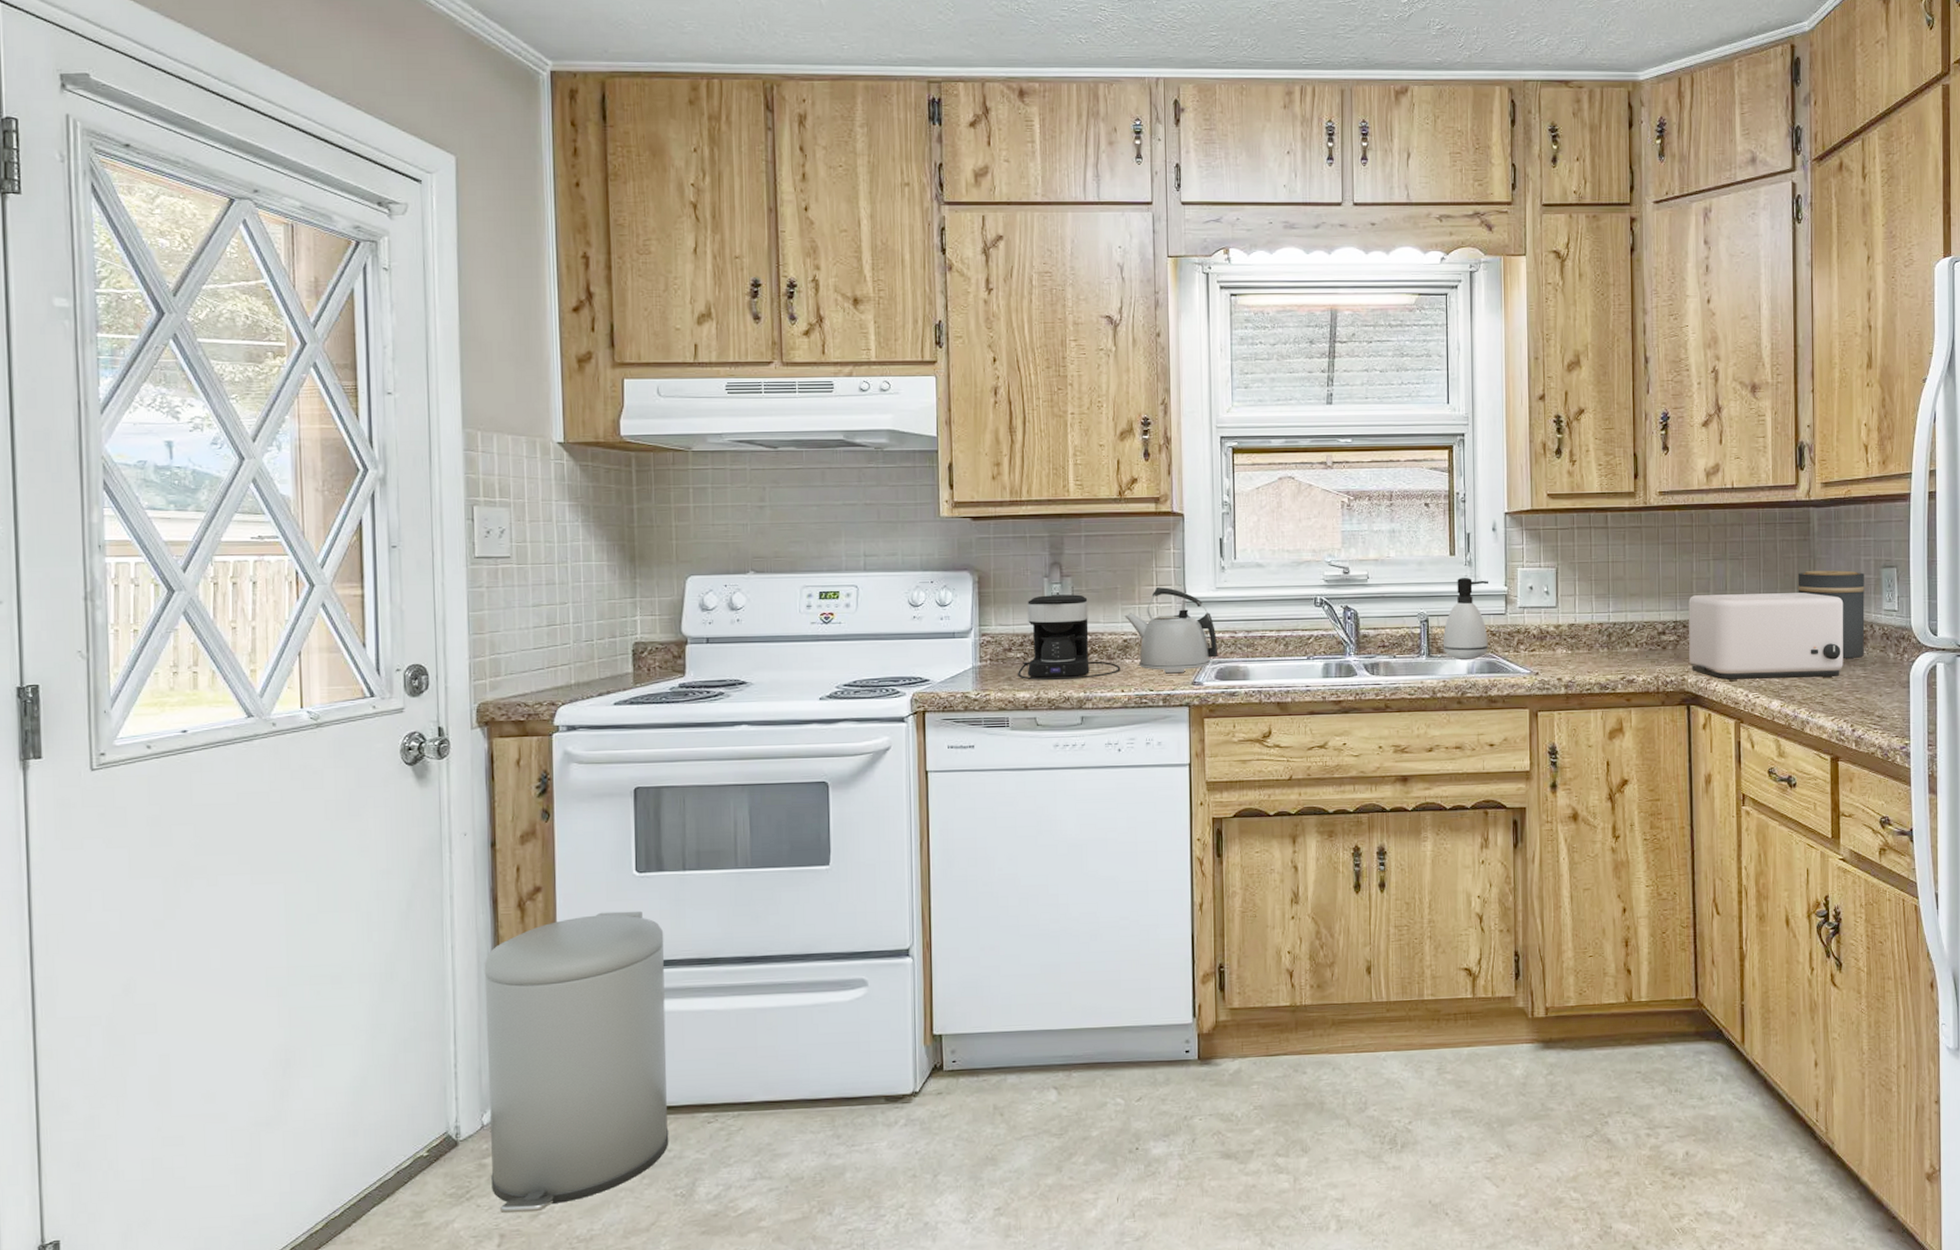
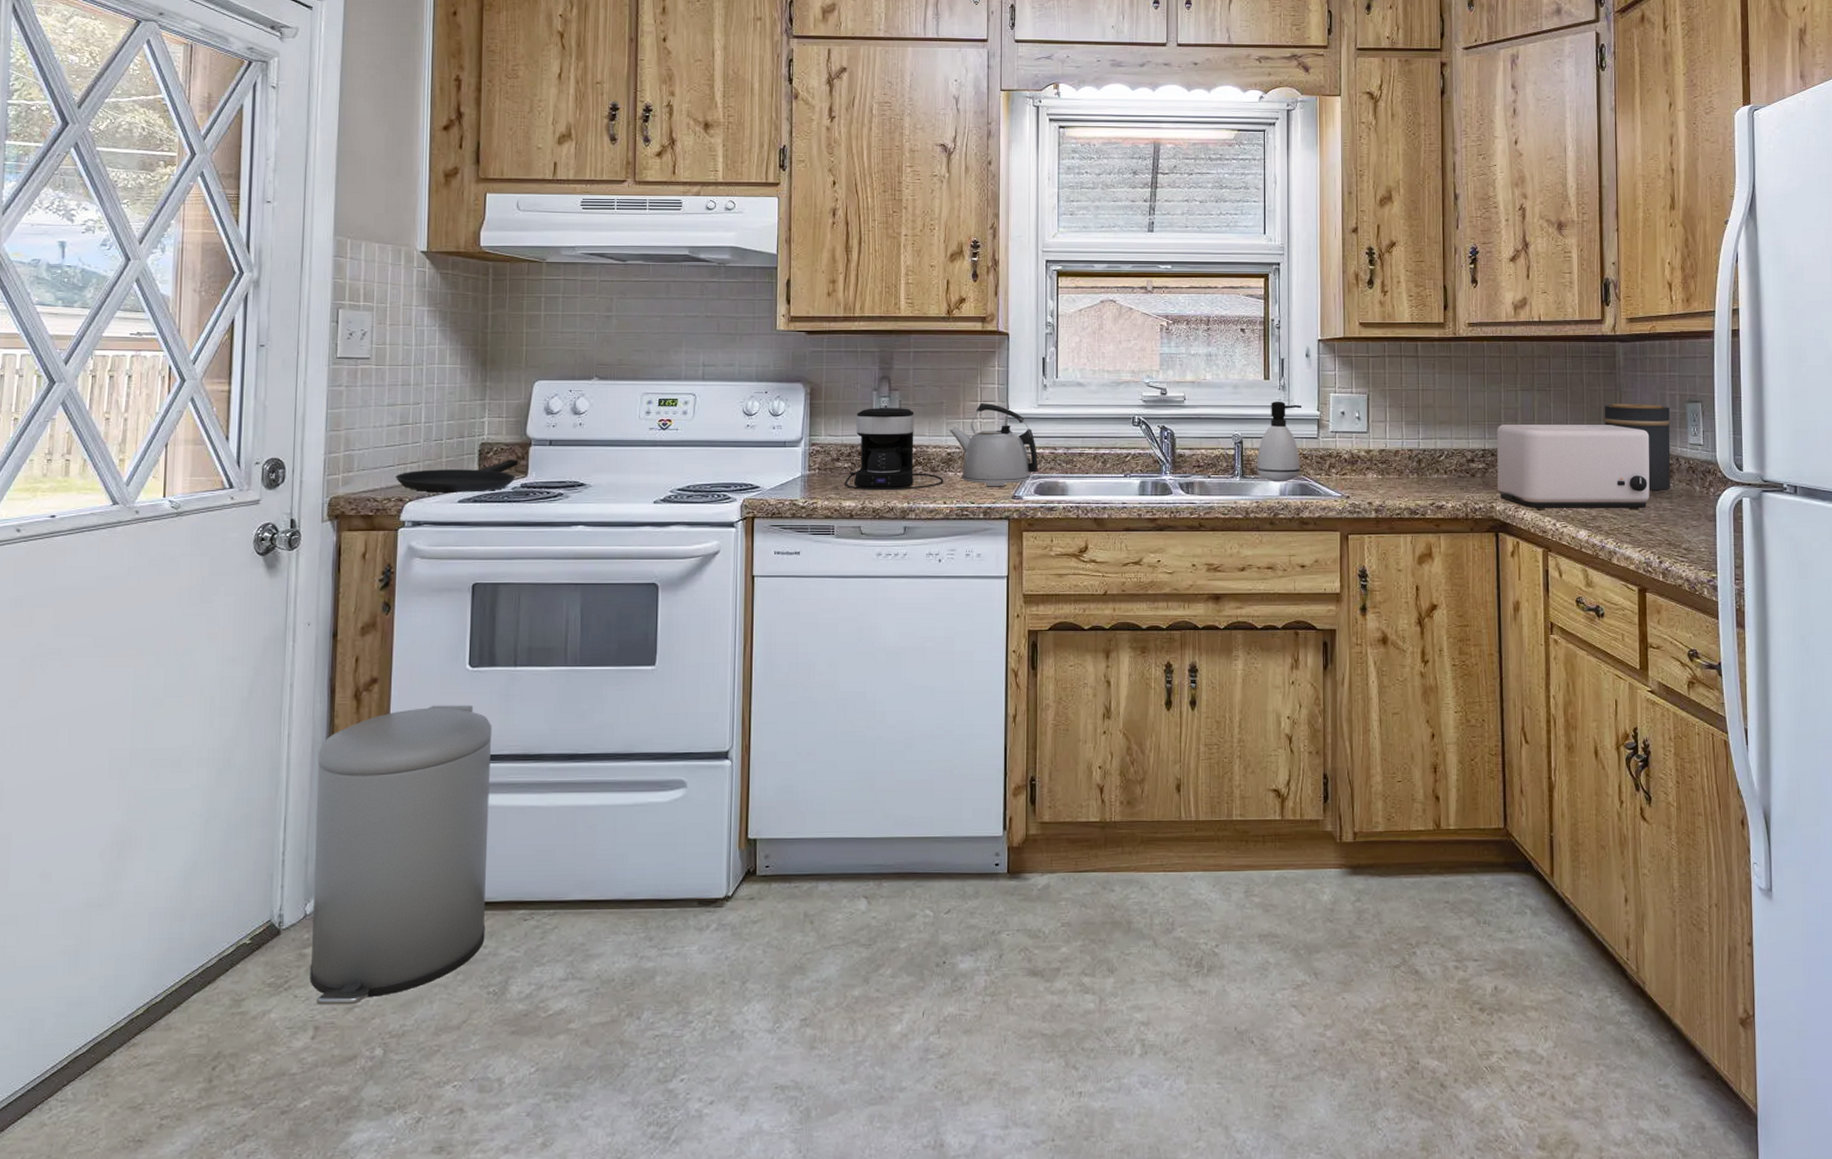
frying pan: none [546,659,675,695] -> present [396,459,519,493]

